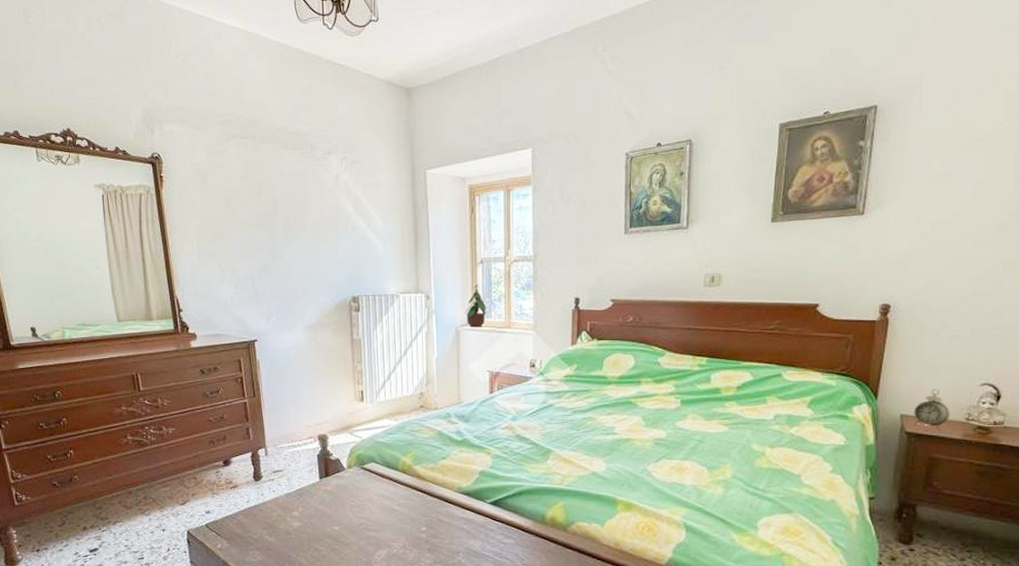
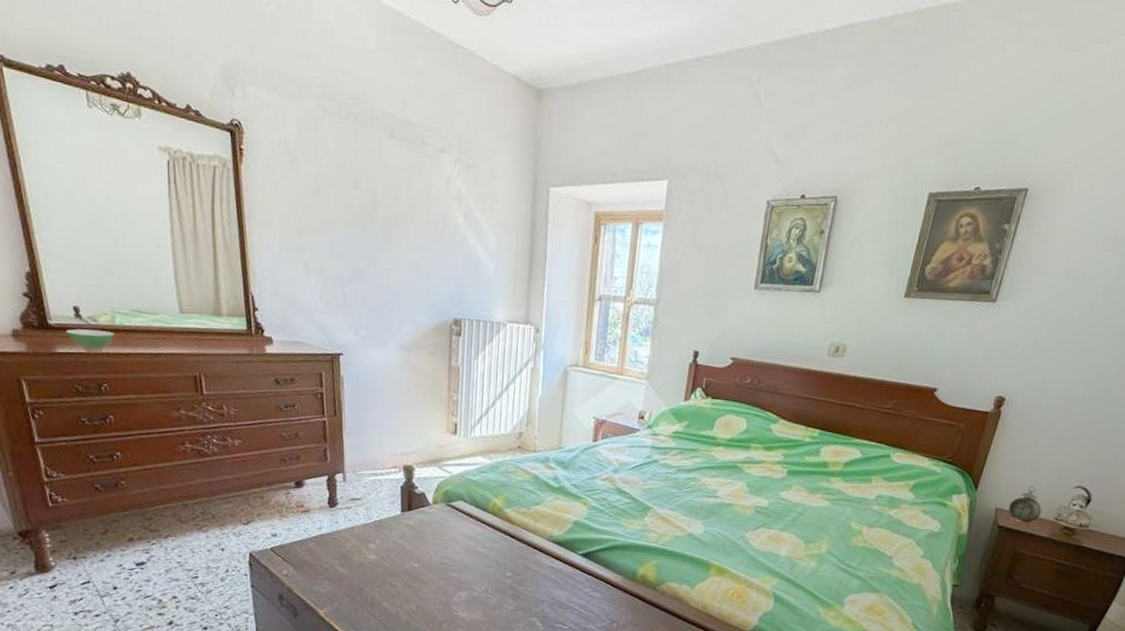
bowl: none [25,345,65,365] -> present [66,328,115,353]
potted plant: present [464,284,487,327] -> none [575,322,600,370]

